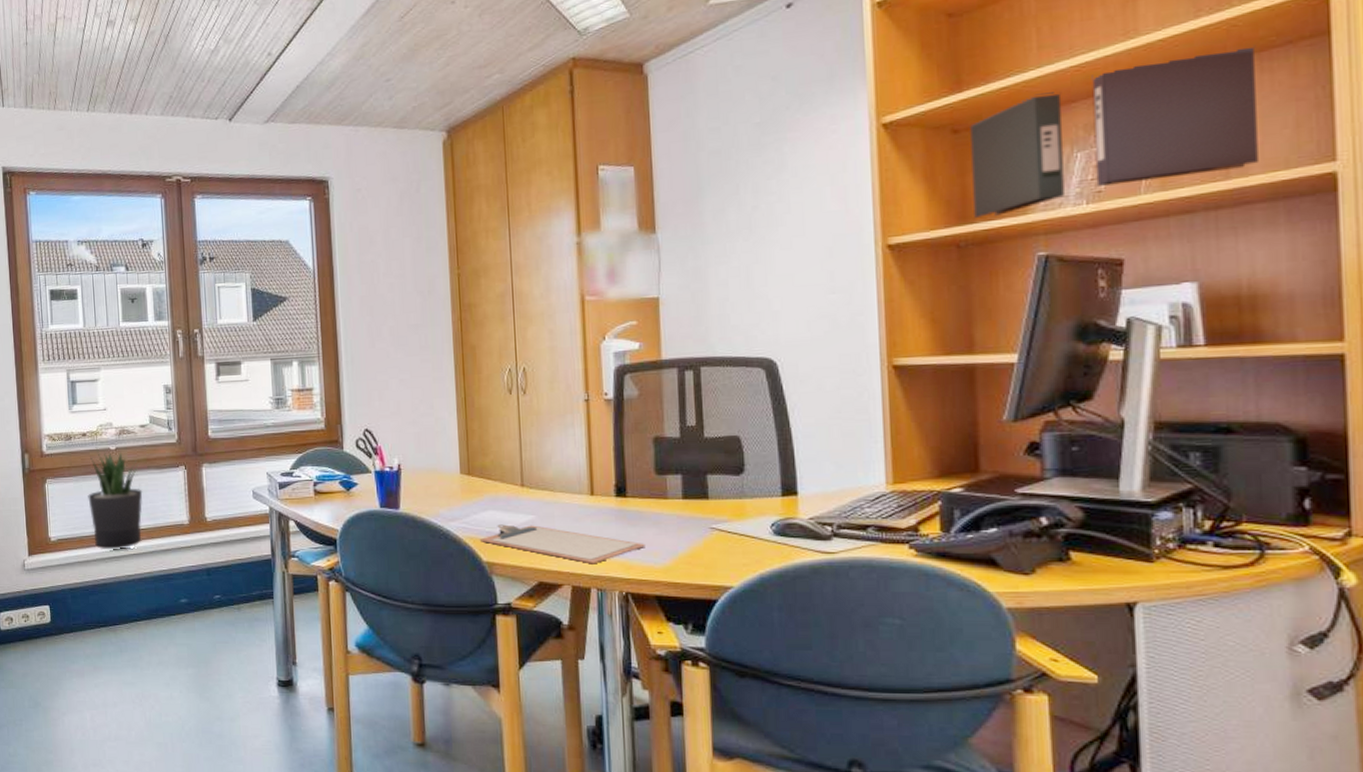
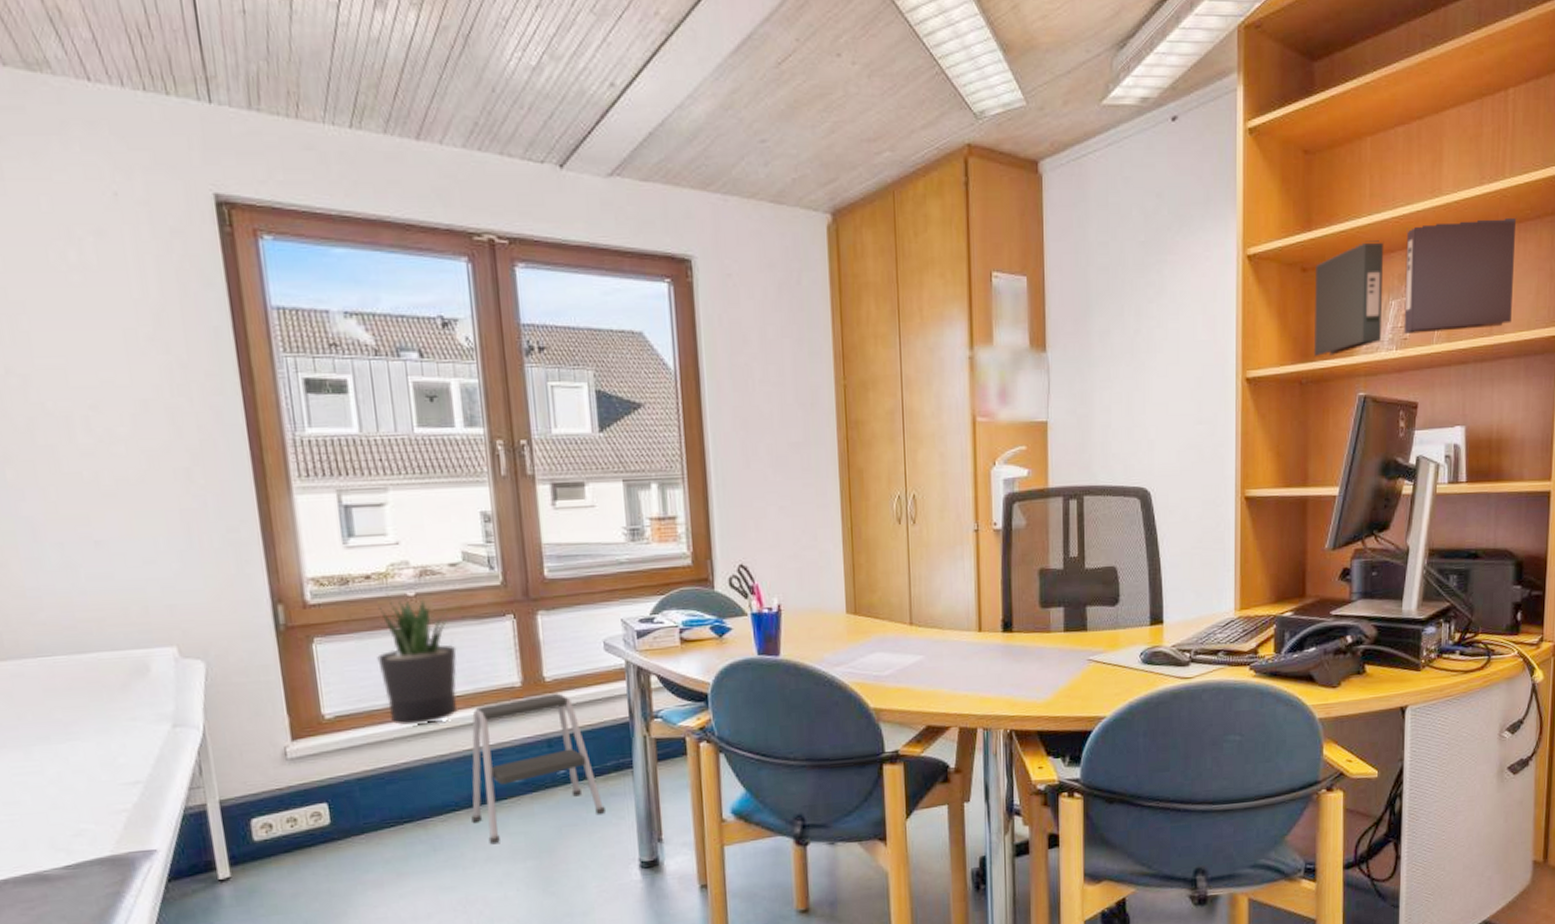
step stool: none [148,531,250,652] -> present [471,693,605,845]
clipboard: present [479,524,645,565] -> none [866,666,1029,704]

